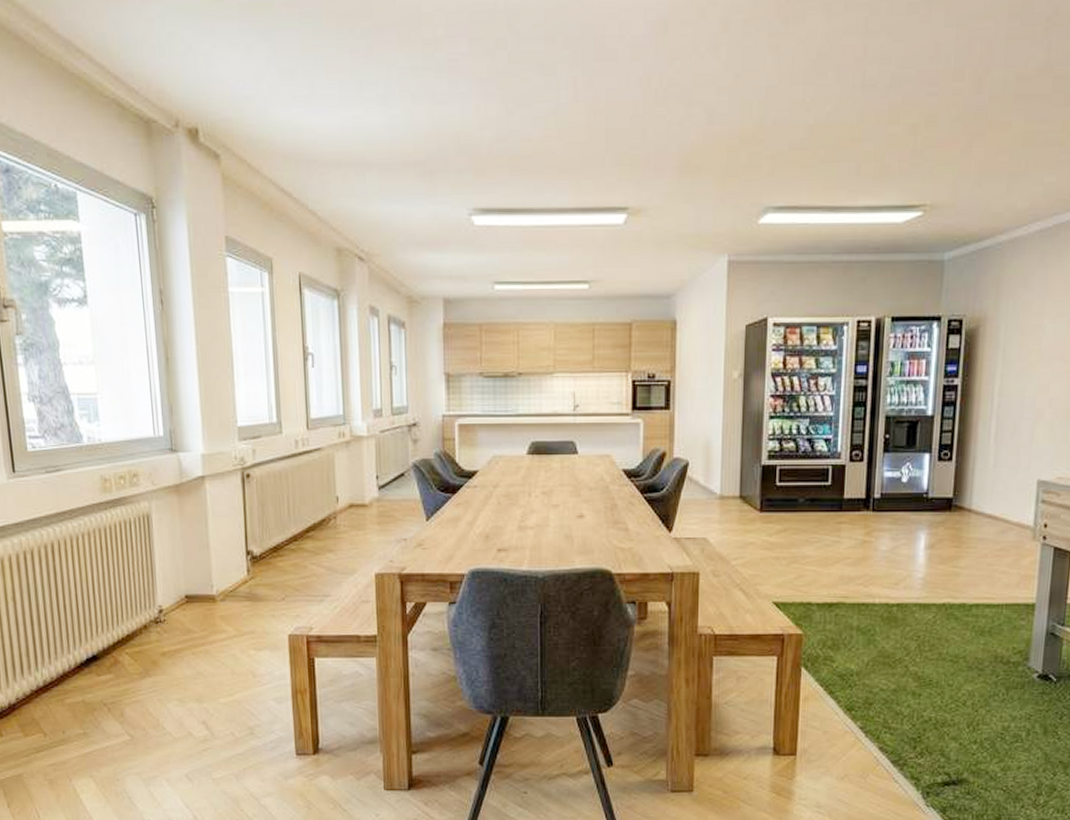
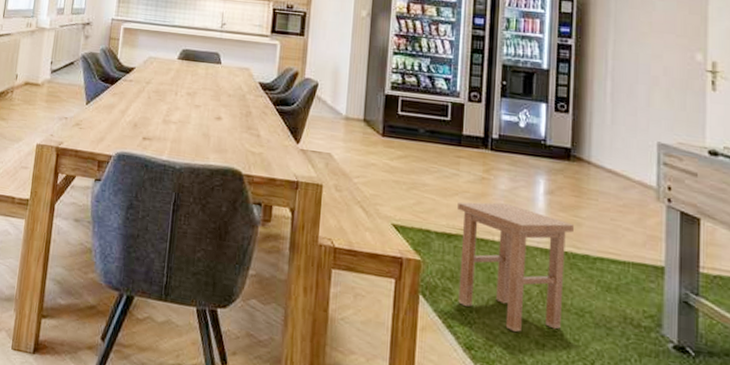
stool: none [839,563,953,687] -> present [457,202,575,332]

